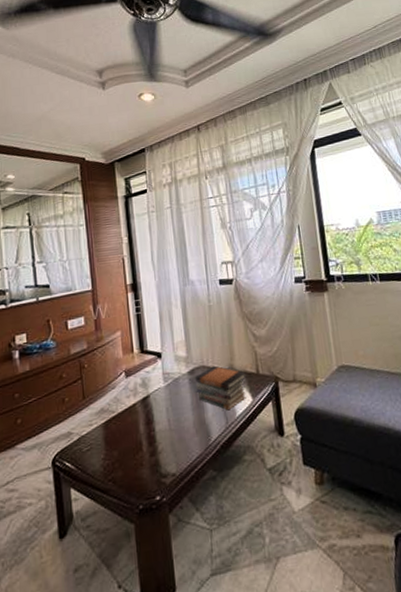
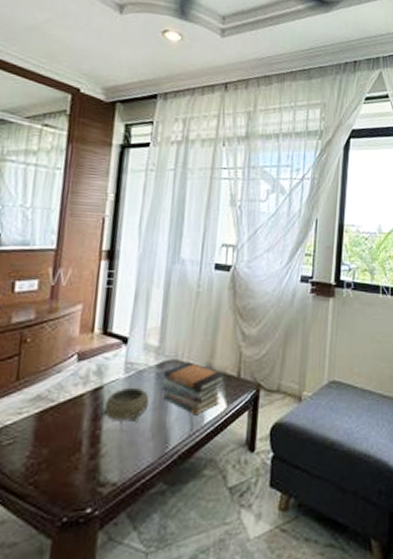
decorative bowl: none [152,393,188,422] -> present [101,387,149,422]

